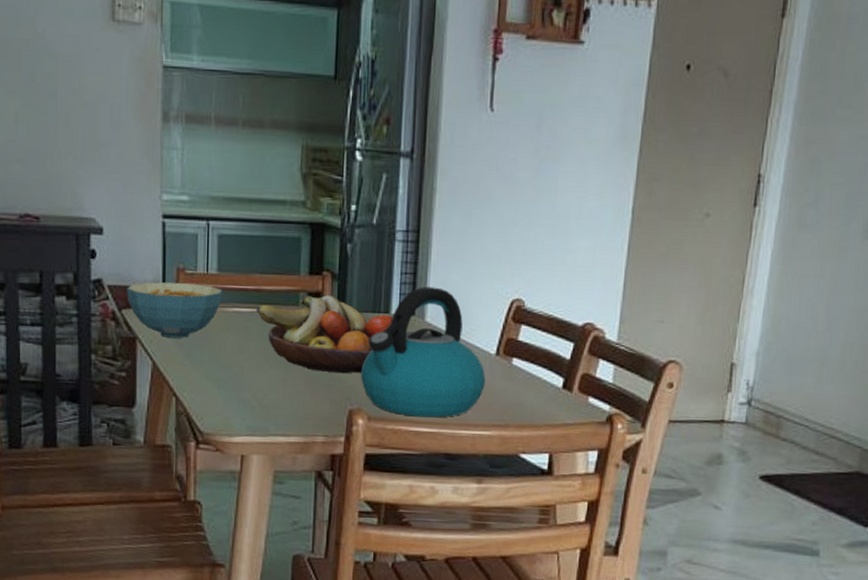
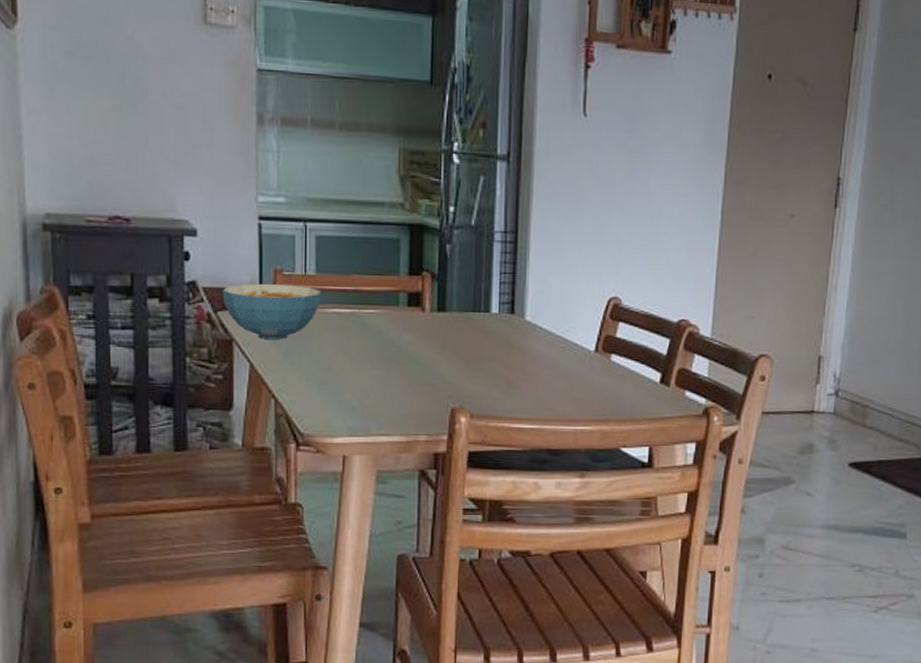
fruit bowl: present [256,295,393,374] -> none [355,295,493,373]
kettle: present [361,287,486,418] -> none [463,286,585,414]

